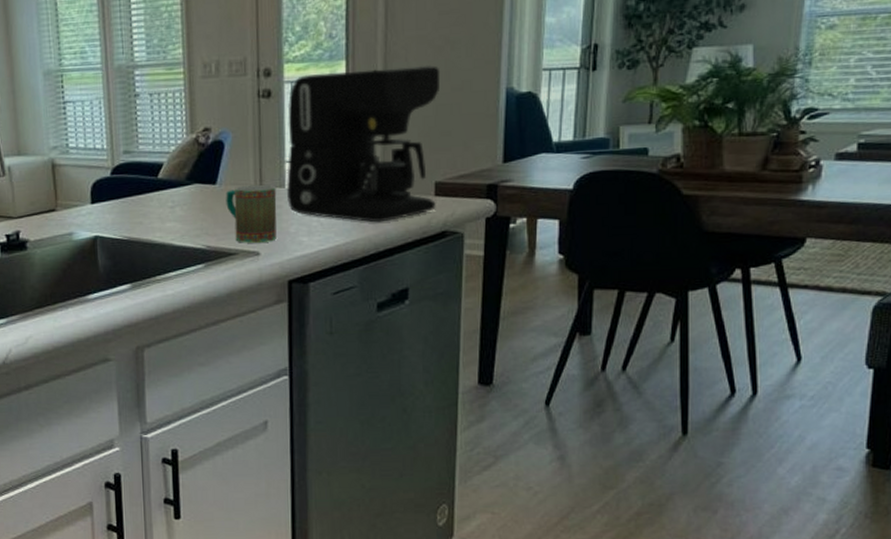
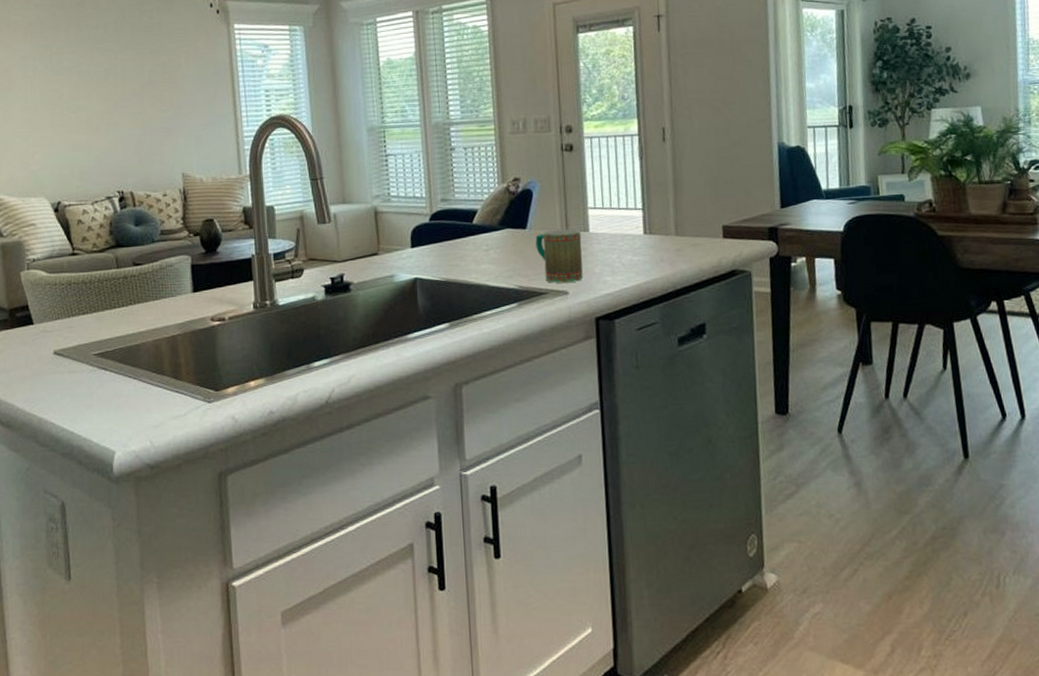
coffee maker: present [286,64,441,223] -> none [588,122,725,263]

